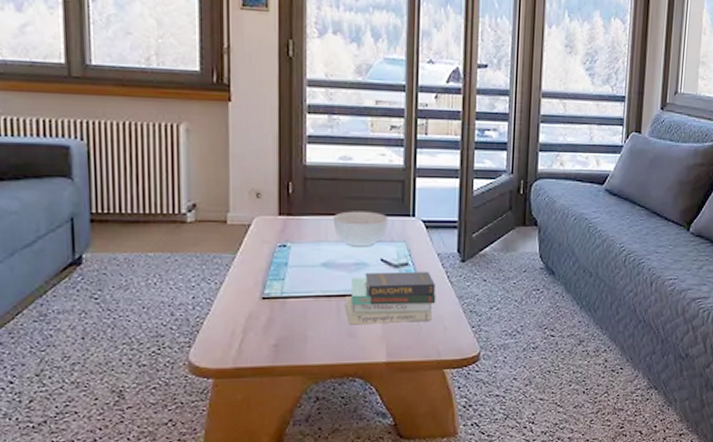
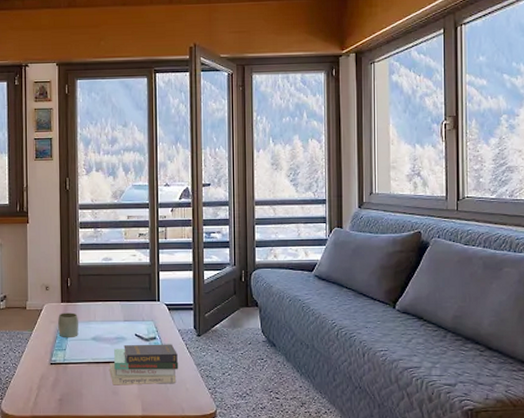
mug: none [274,229,304,264] -> present [58,312,79,338]
bowl: present [333,211,388,249] -> none [99,298,140,326]

